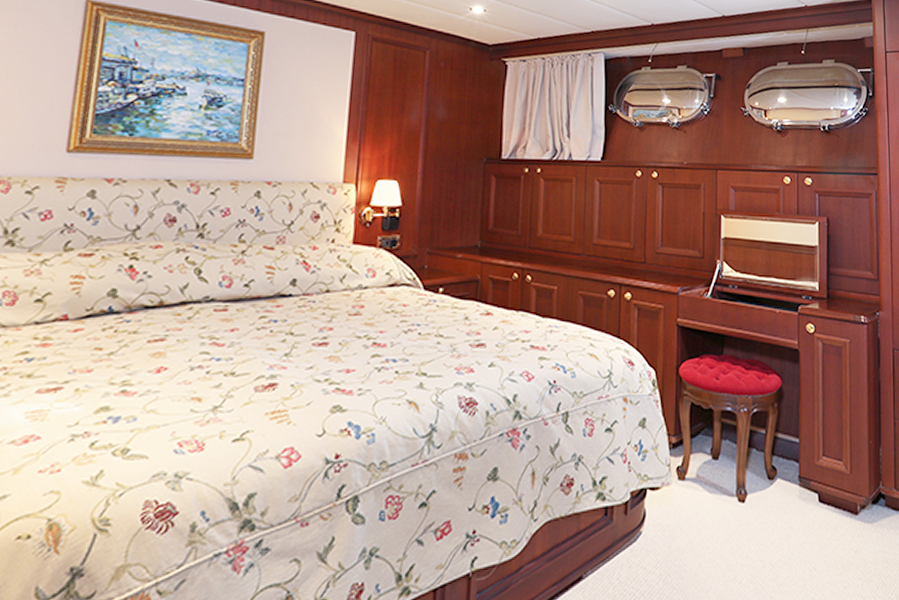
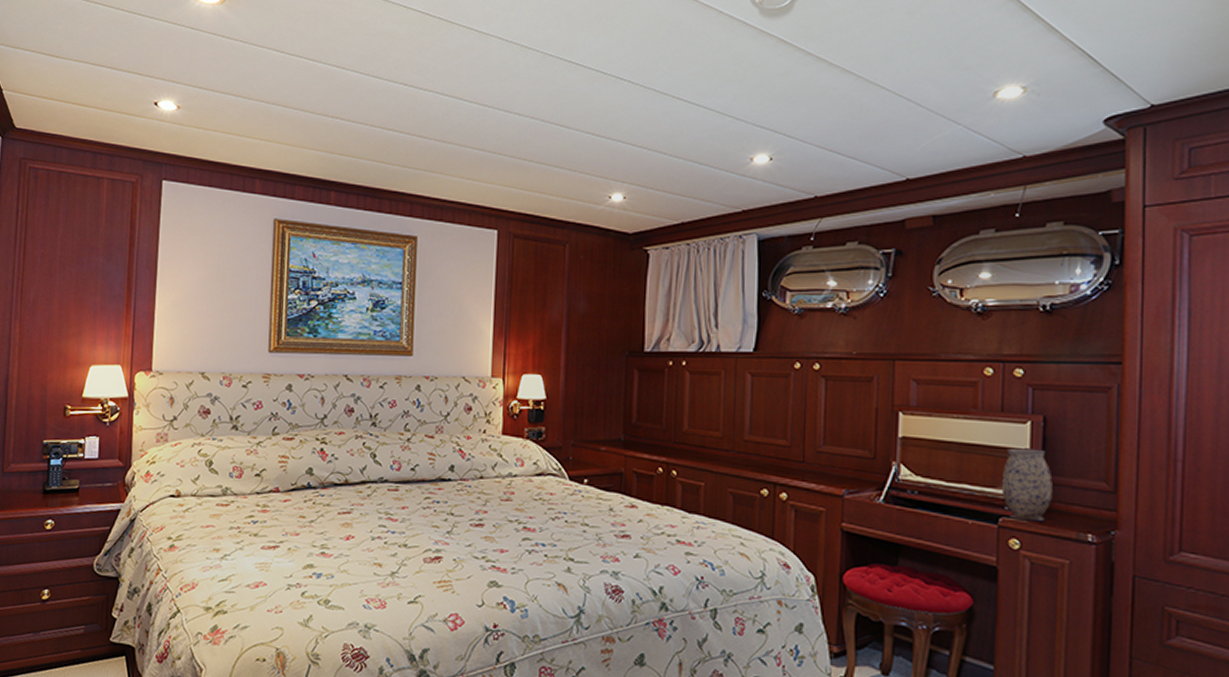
vase: none [799,245,836,309] -> present [1001,448,1053,524]

